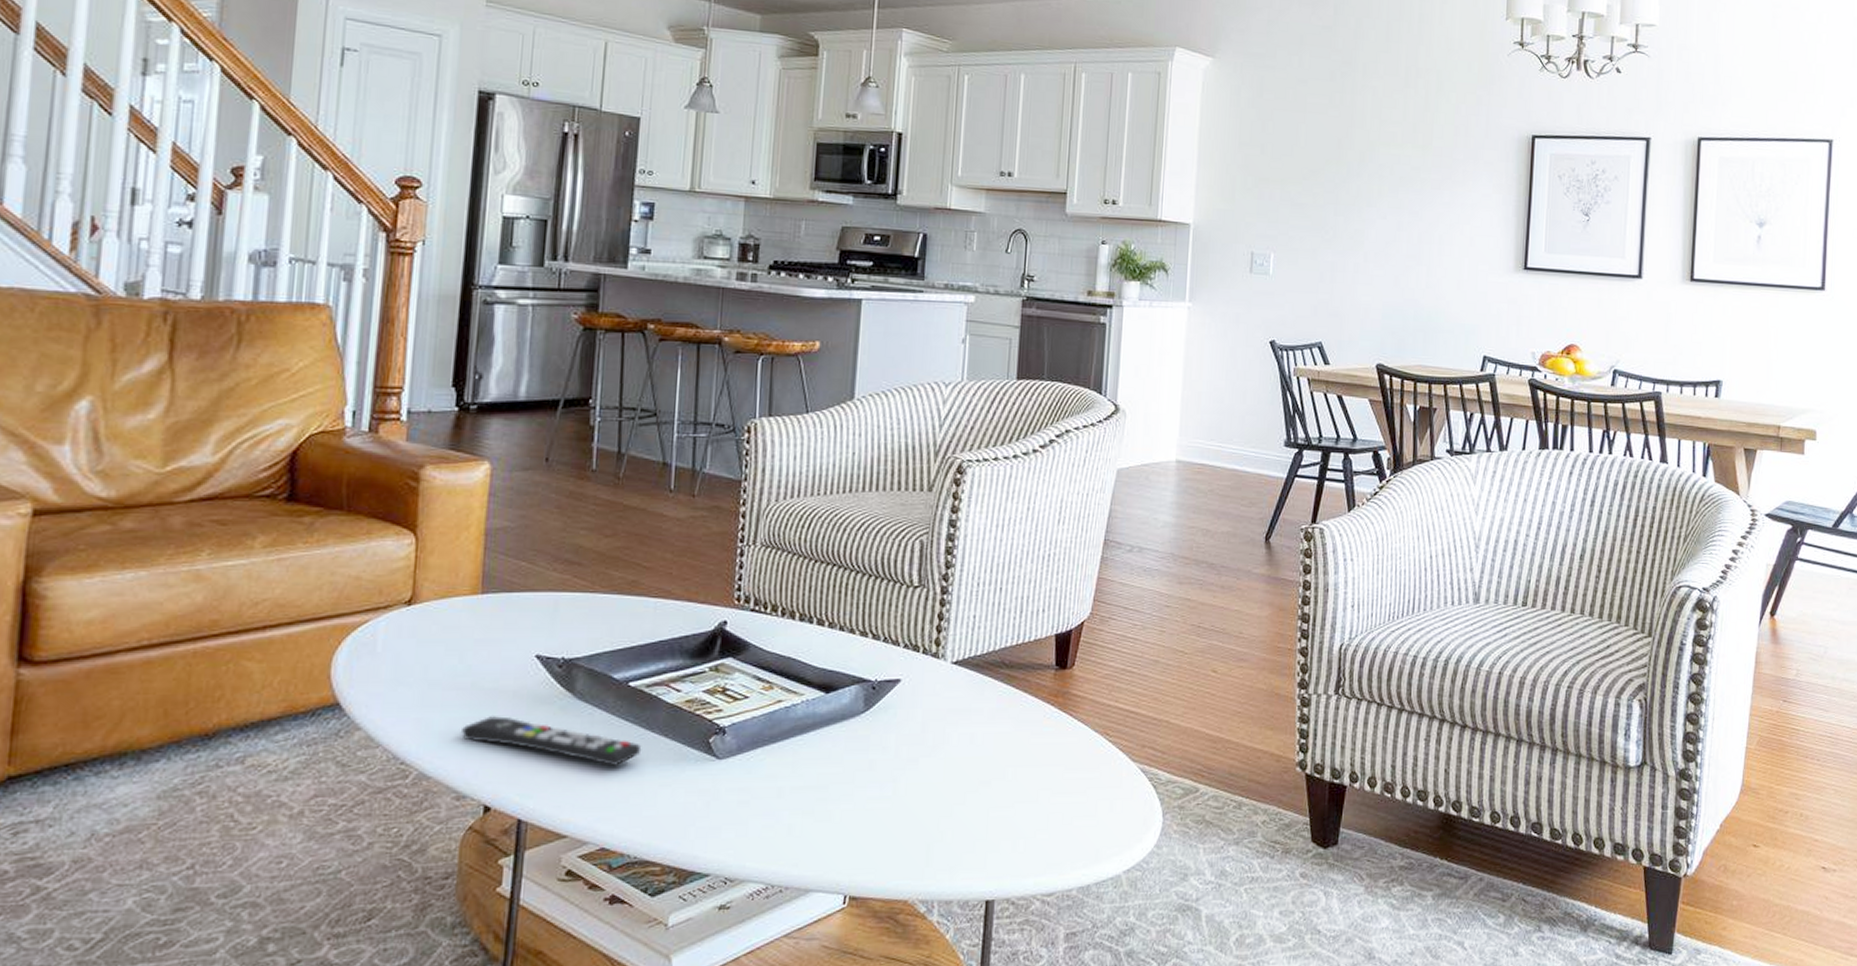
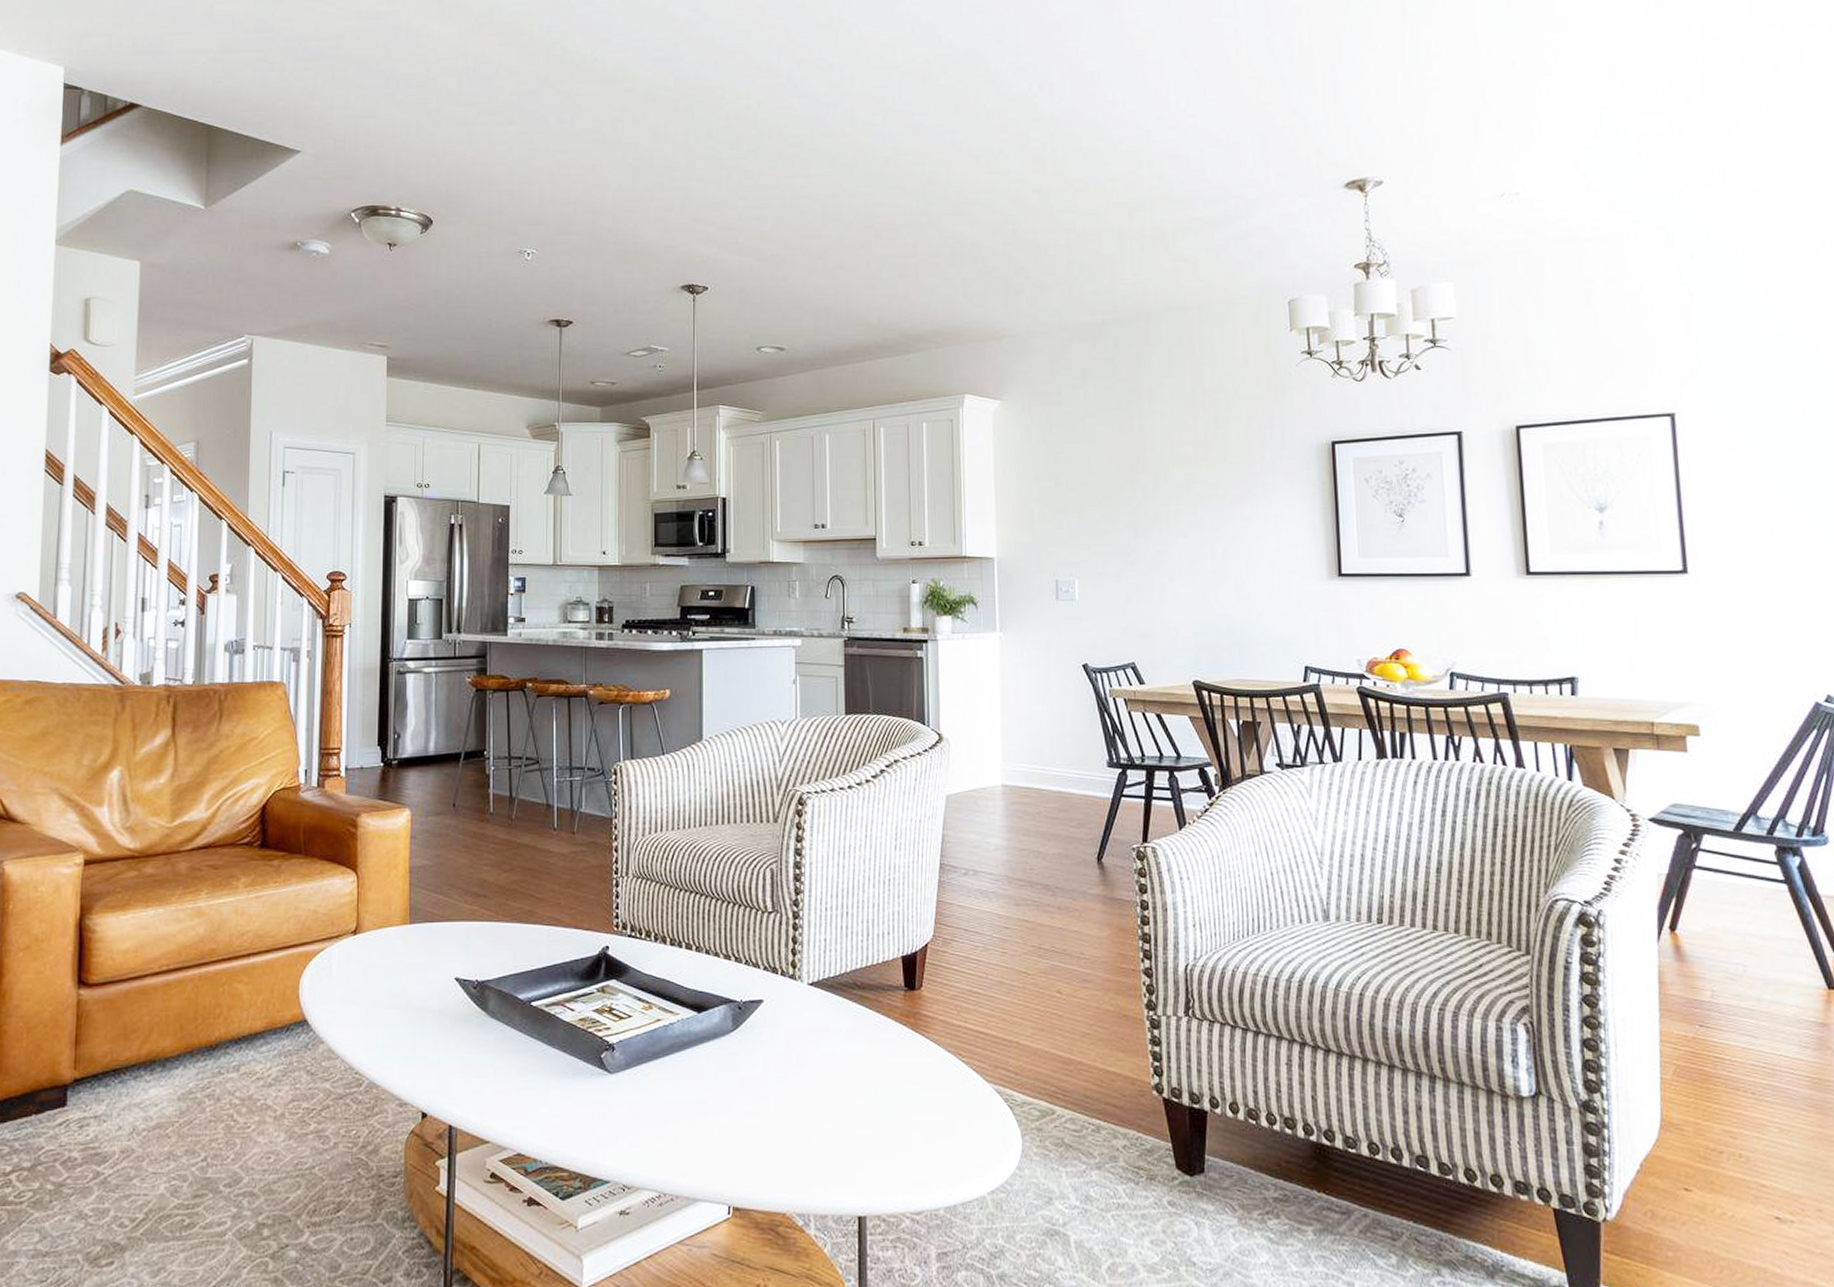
remote control: present [460,716,642,766] -> none [399,1032,546,1078]

